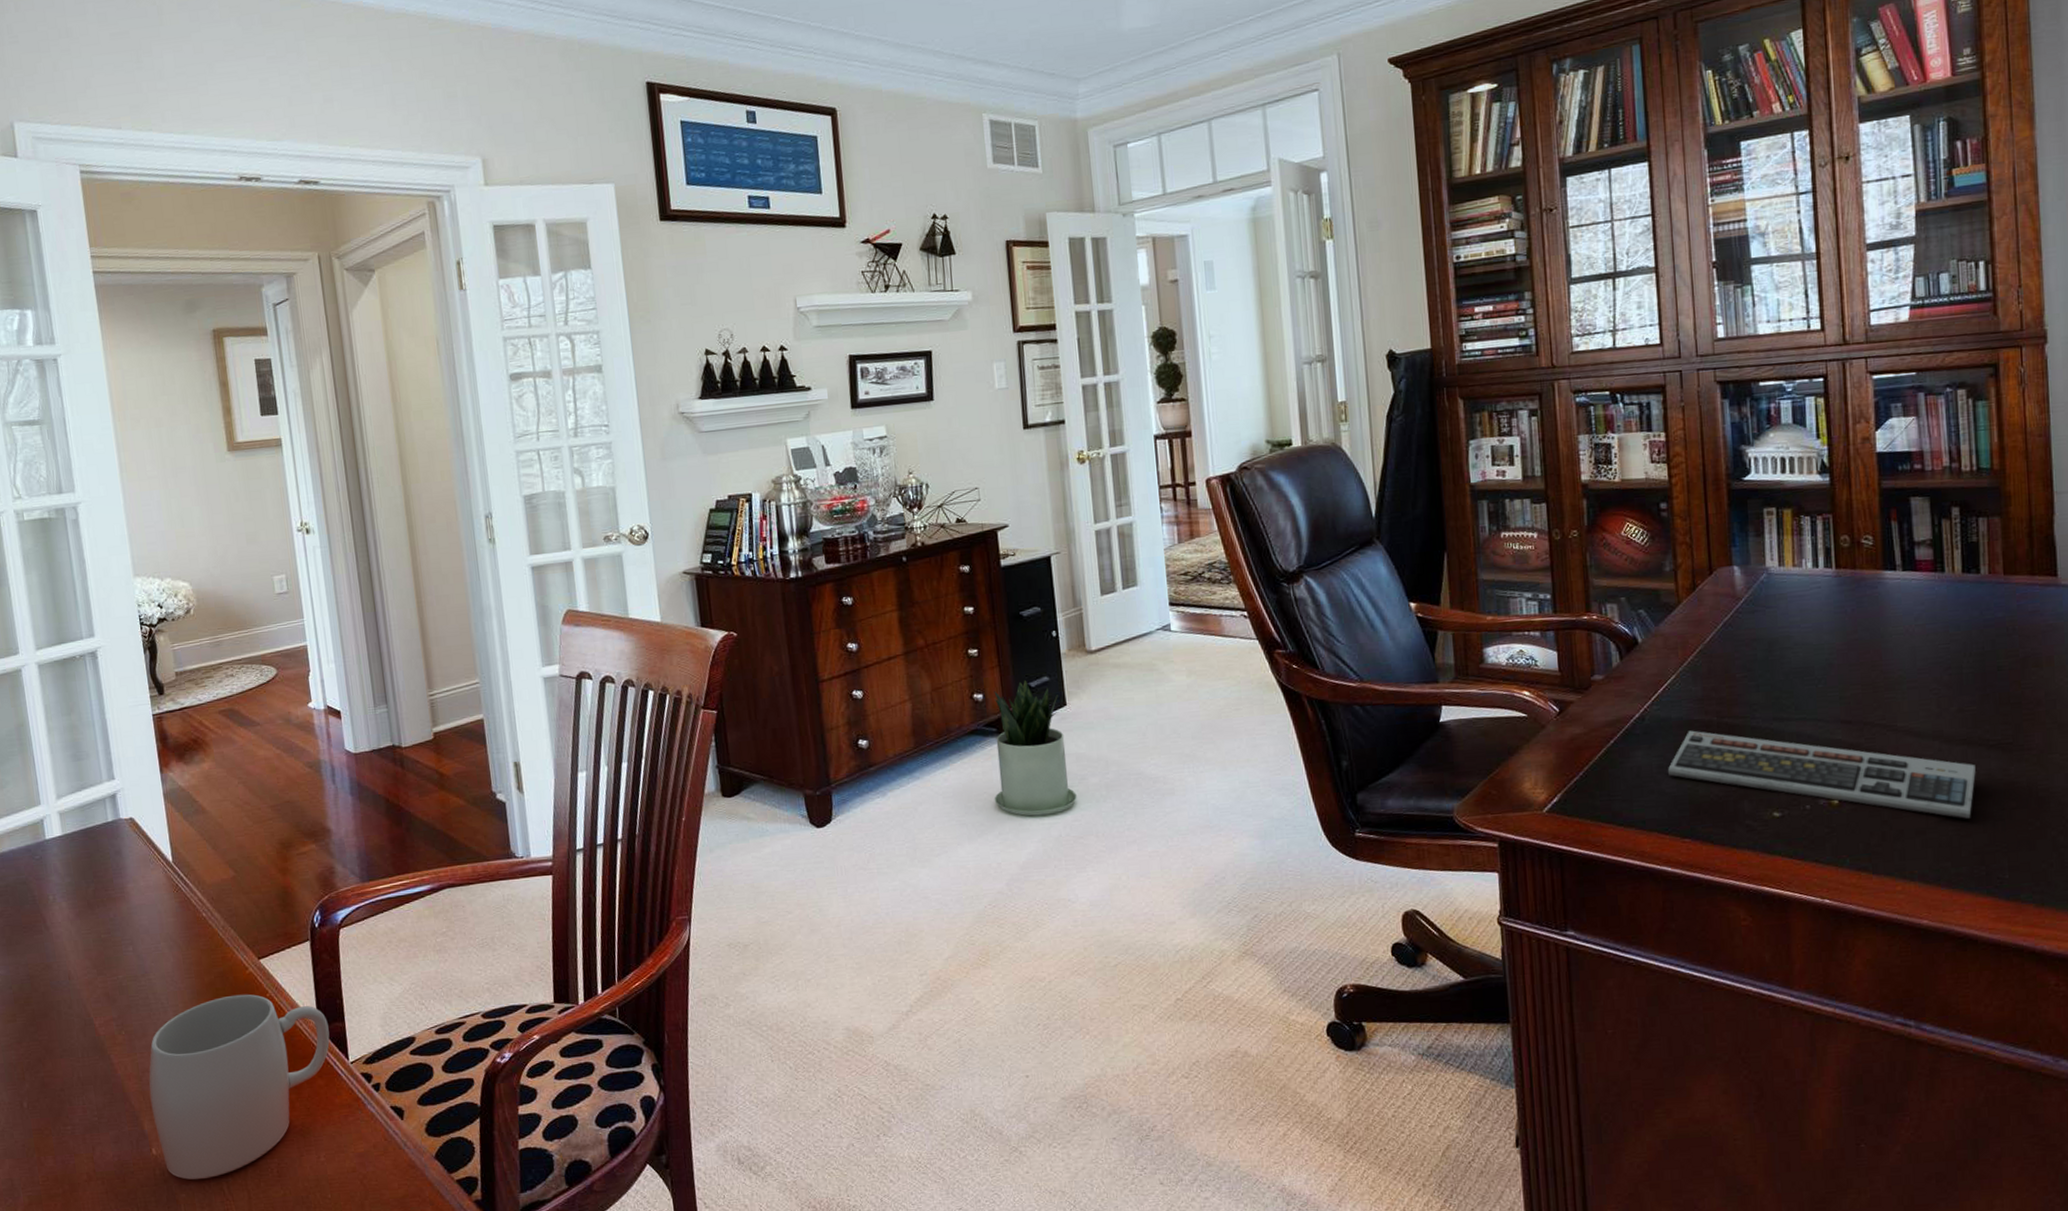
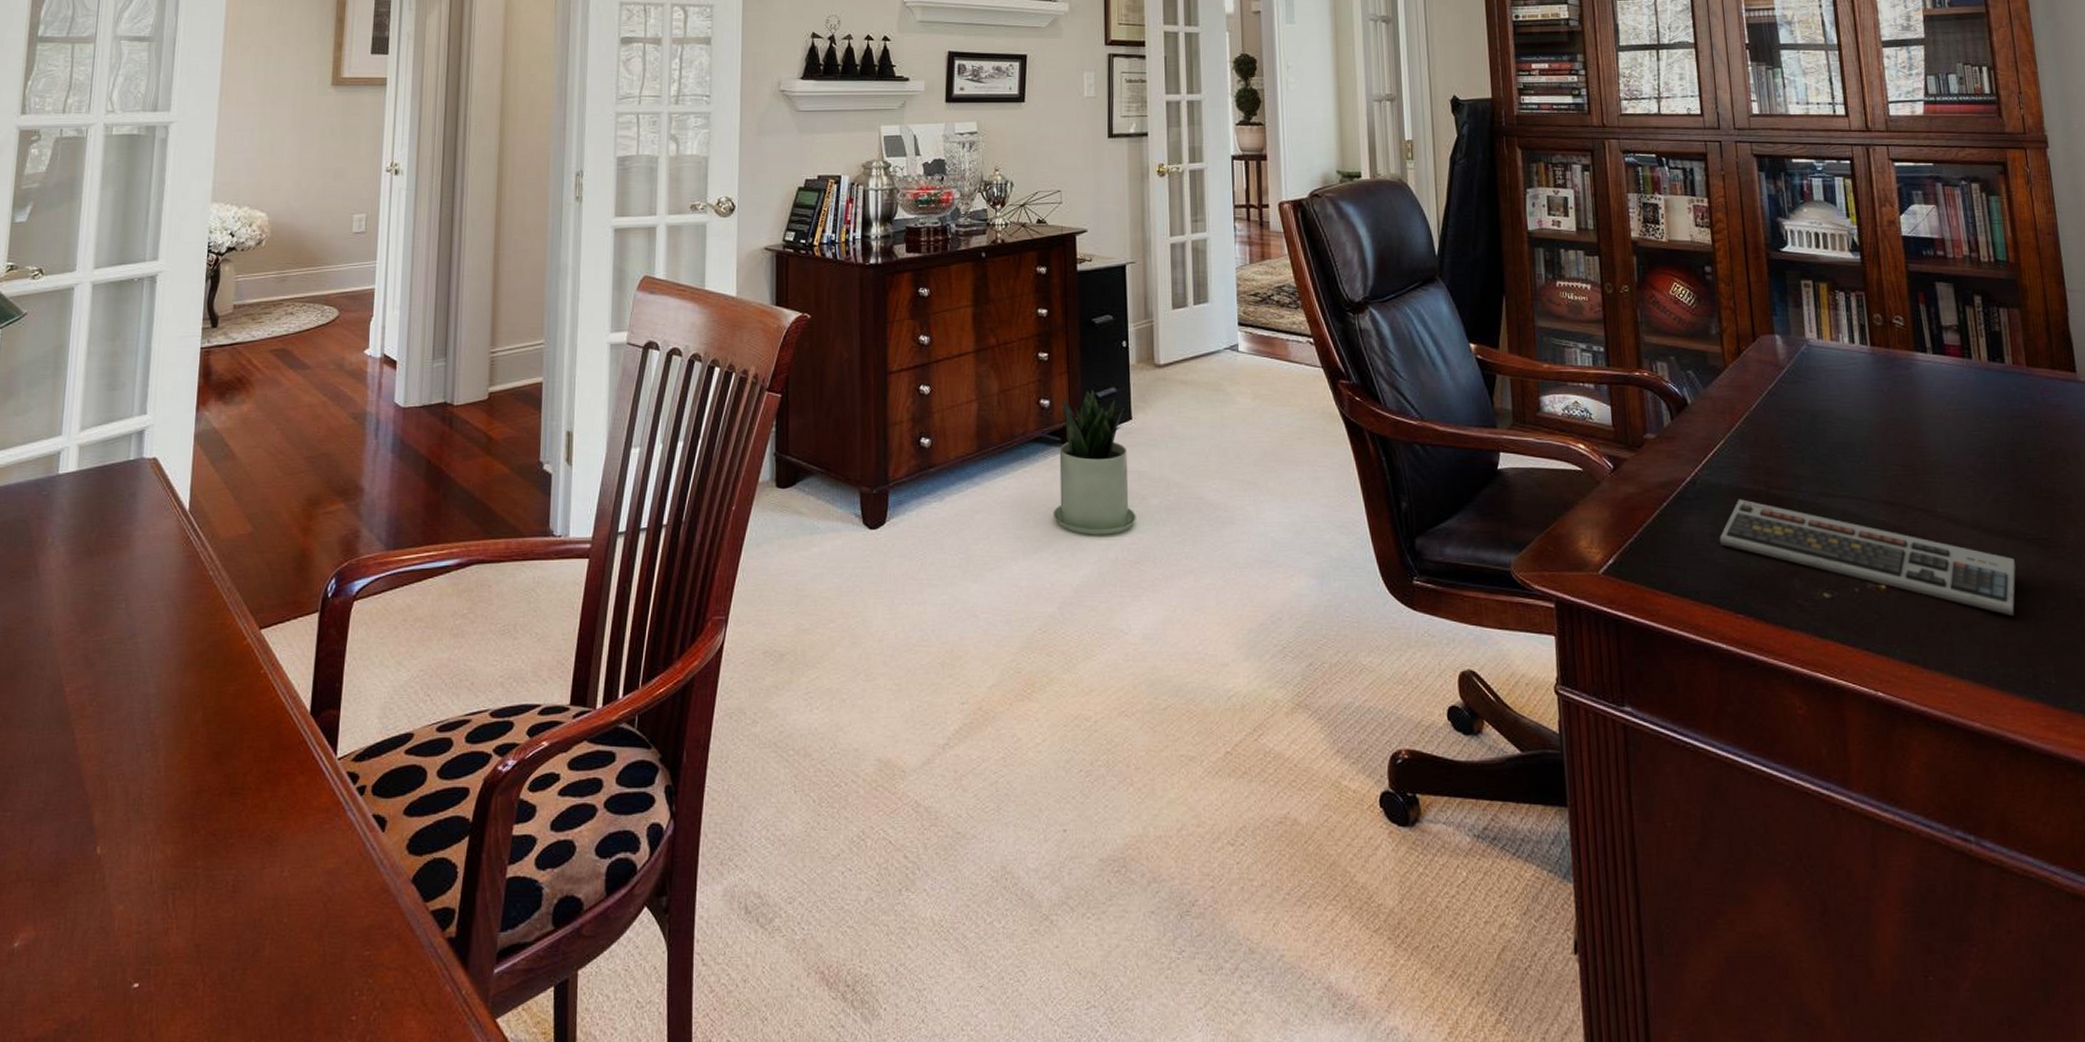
mug: present [149,994,330,1180] -> none [106,668,322,890]

